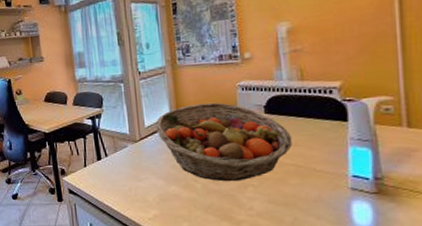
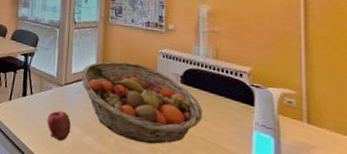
apple: none [127,166,154,196] -> present [47,110,72,141]

